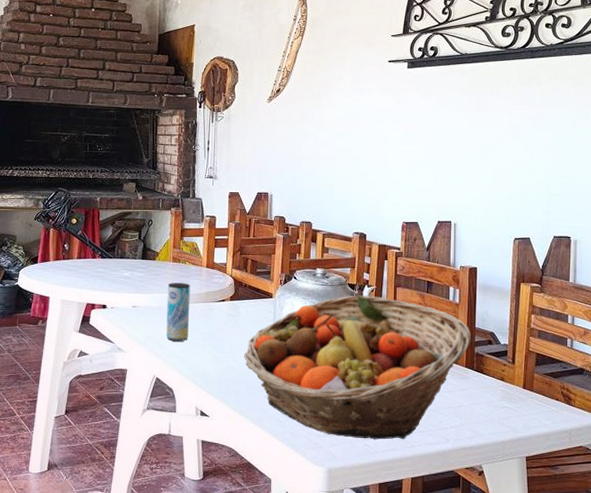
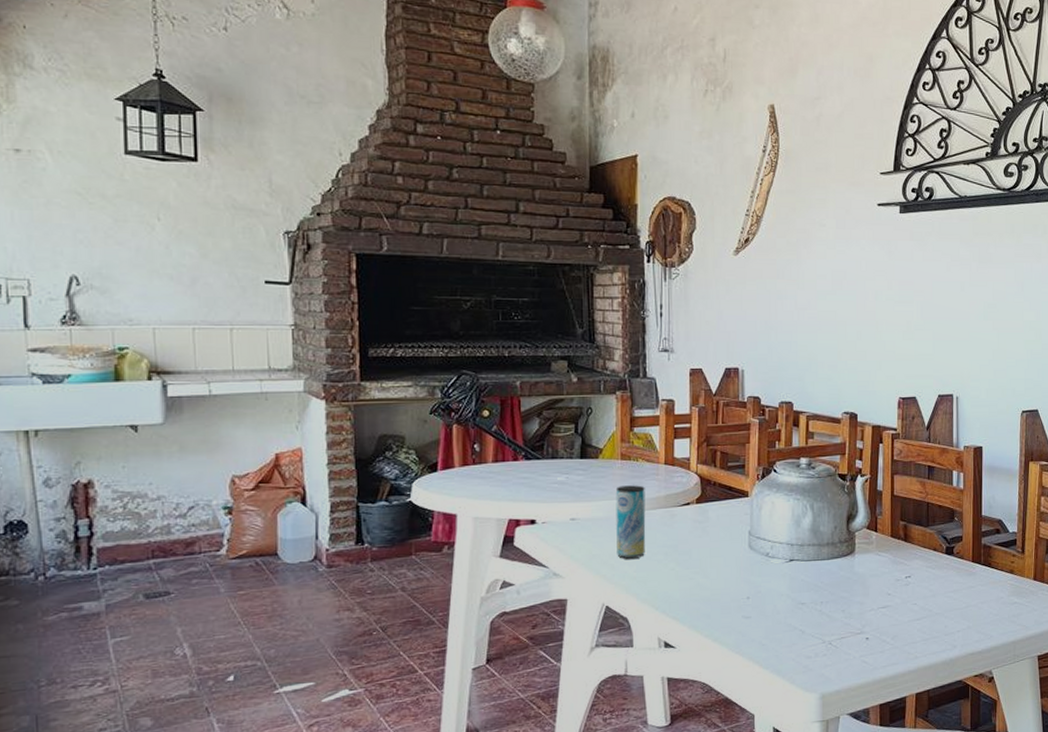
fruit basket: present [243,295,471,440] -> none [715,486,977,655]

